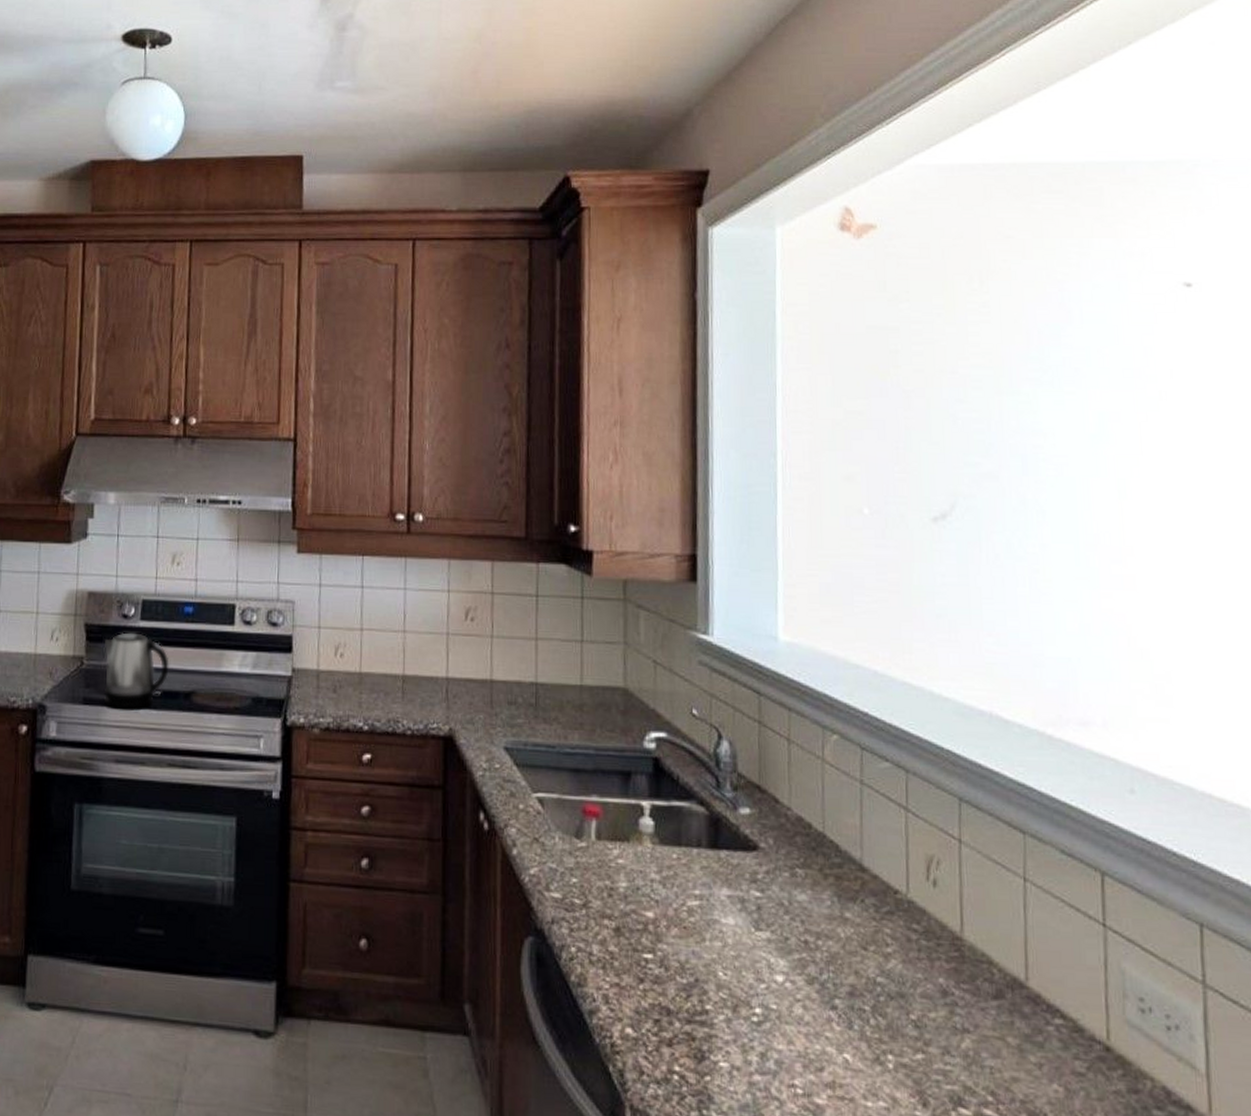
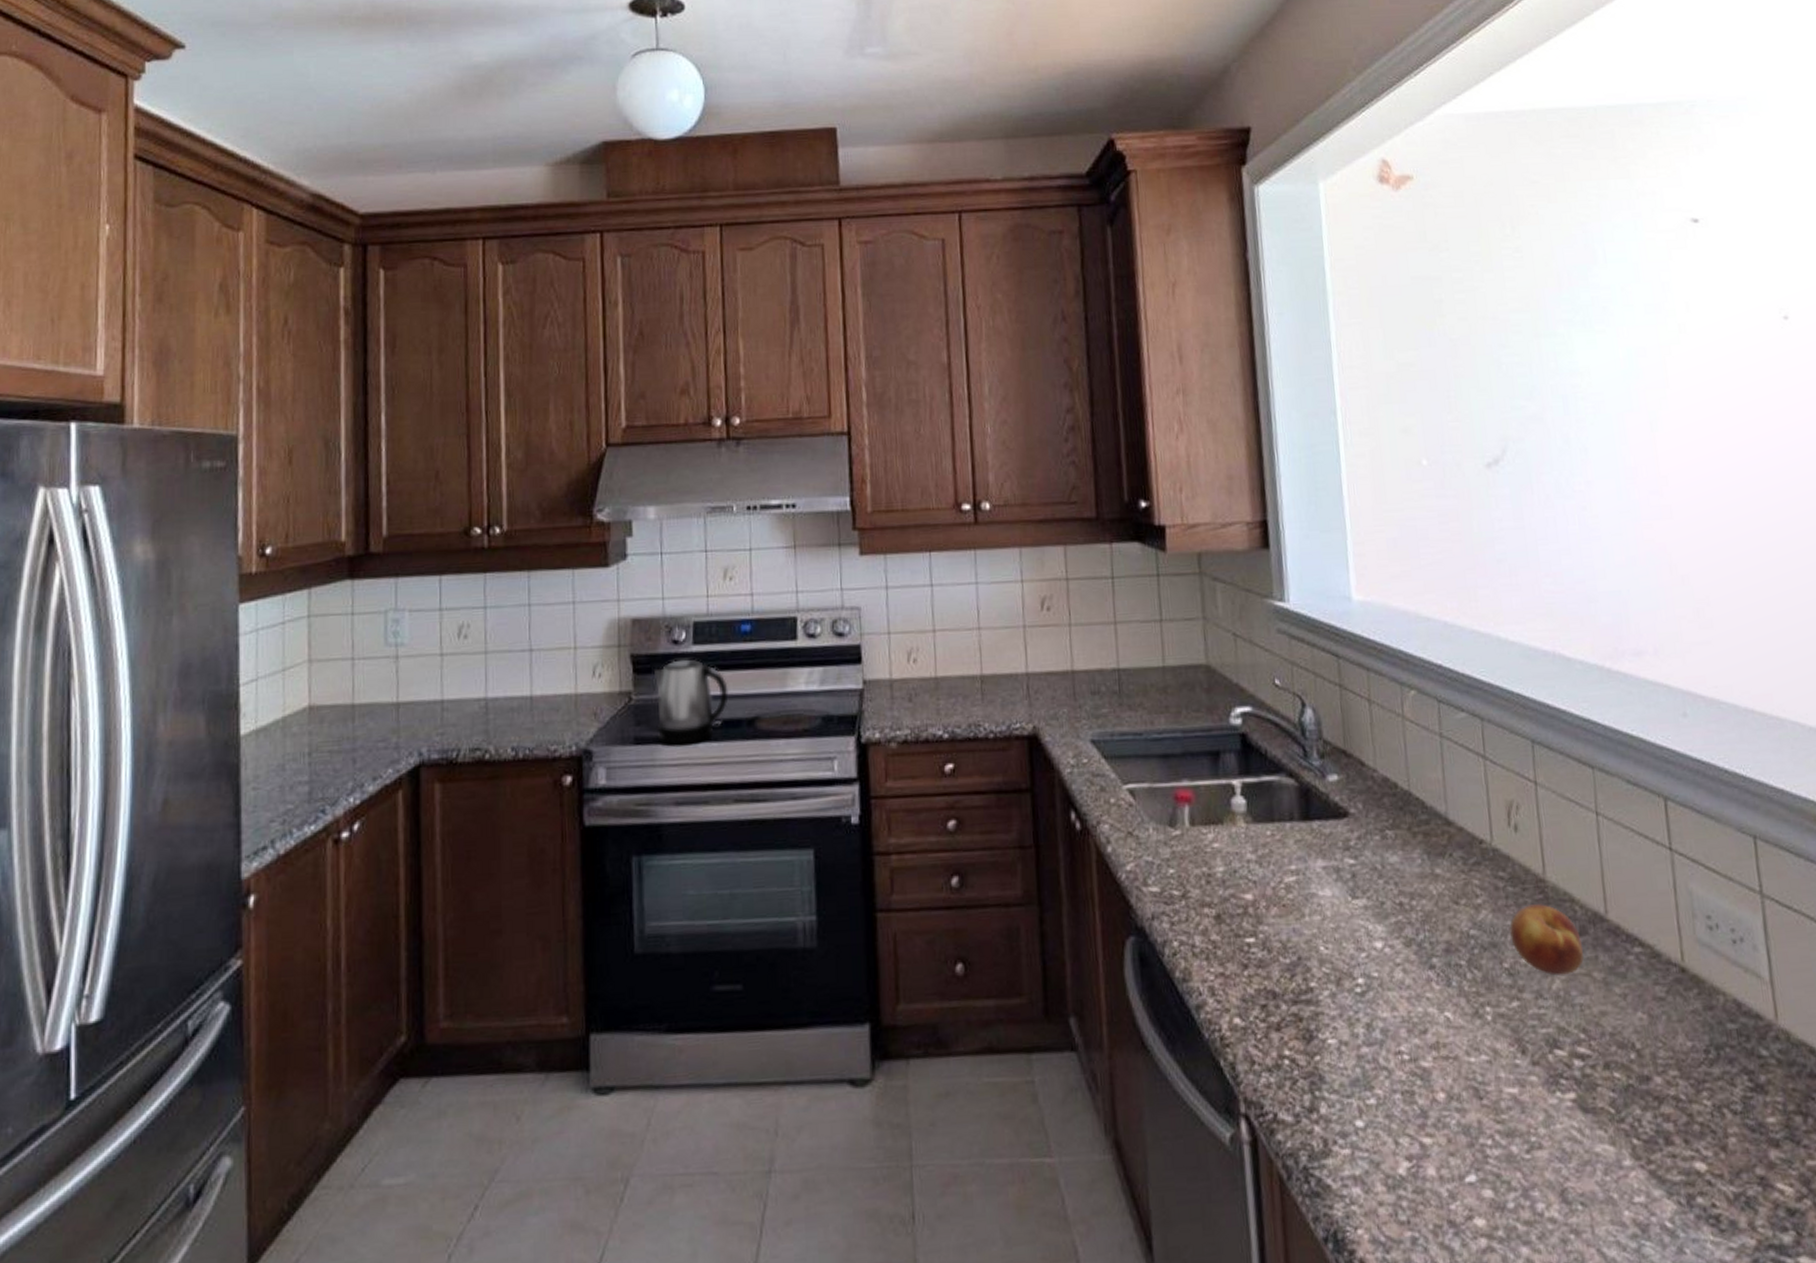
fruit: none [920,960,999,1036] -> present [1509,903,1584,976]

